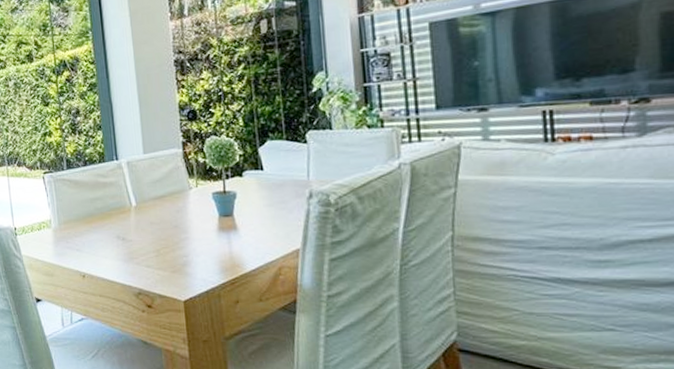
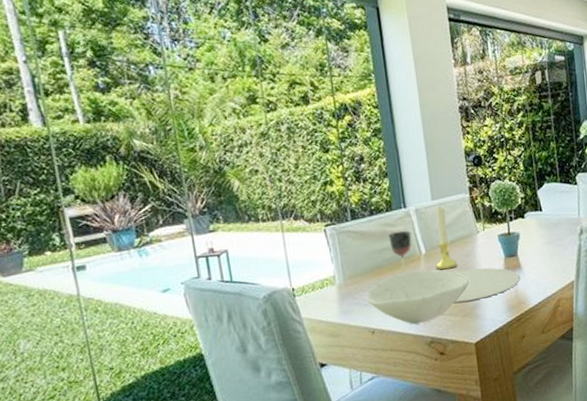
bowl: none [78,221,180,274] -> present [365,270,470,325]
wineglass: none [100,183,123,223] -> present [388,231,412,273]
candle holder: none [145,160,168,224] -> present [435,206,458,270]
placemat: none [163,225,235,259] -> present [454,268,520,303]

